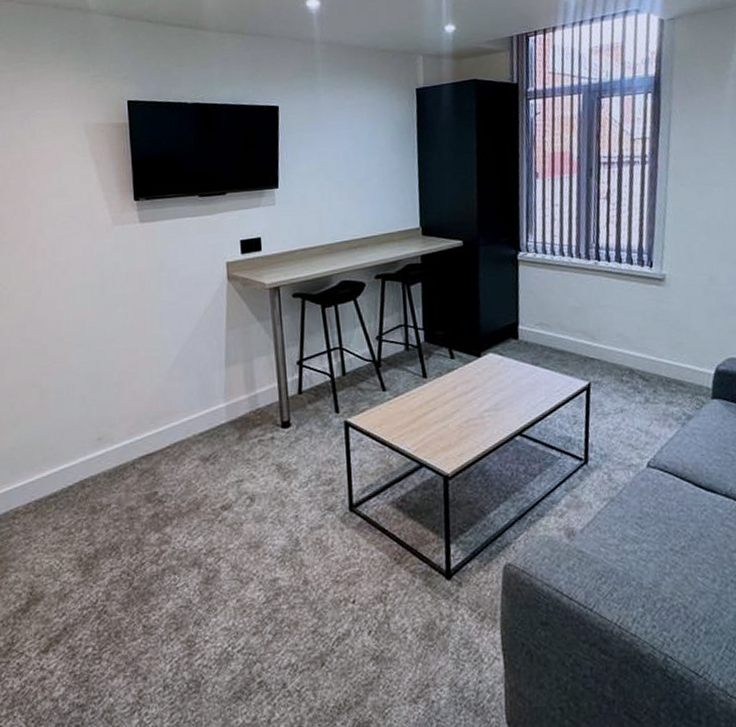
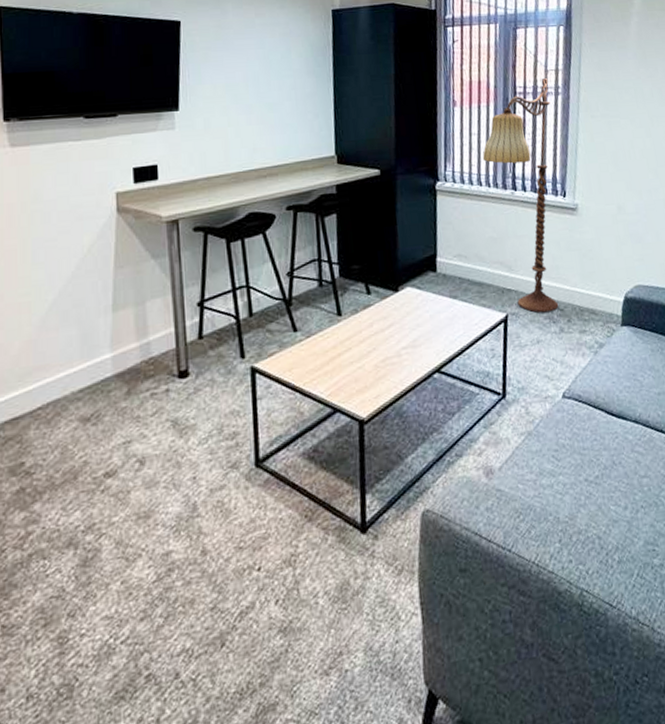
floor lamp: none [565,147,644,383] -> present [482,78,559,314]

